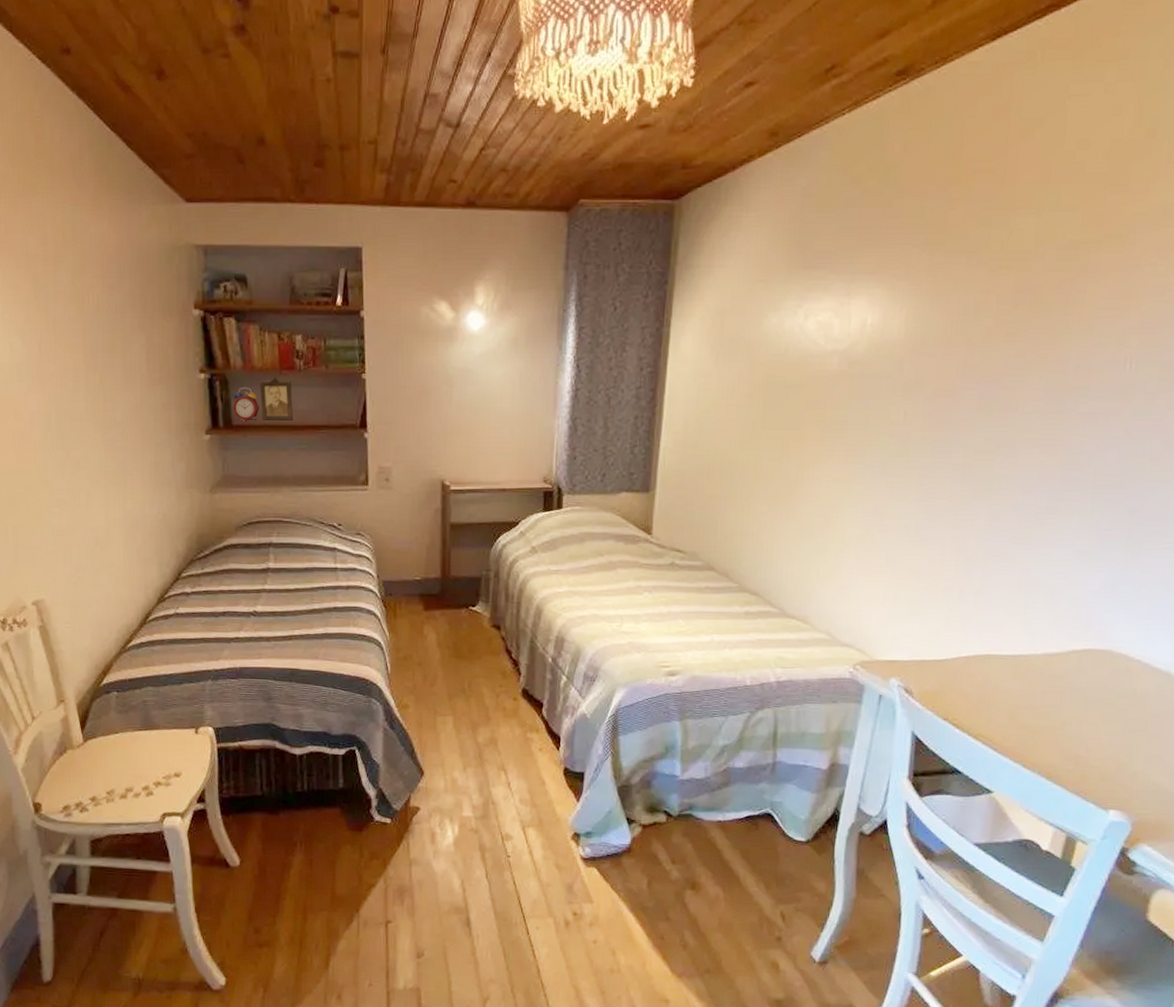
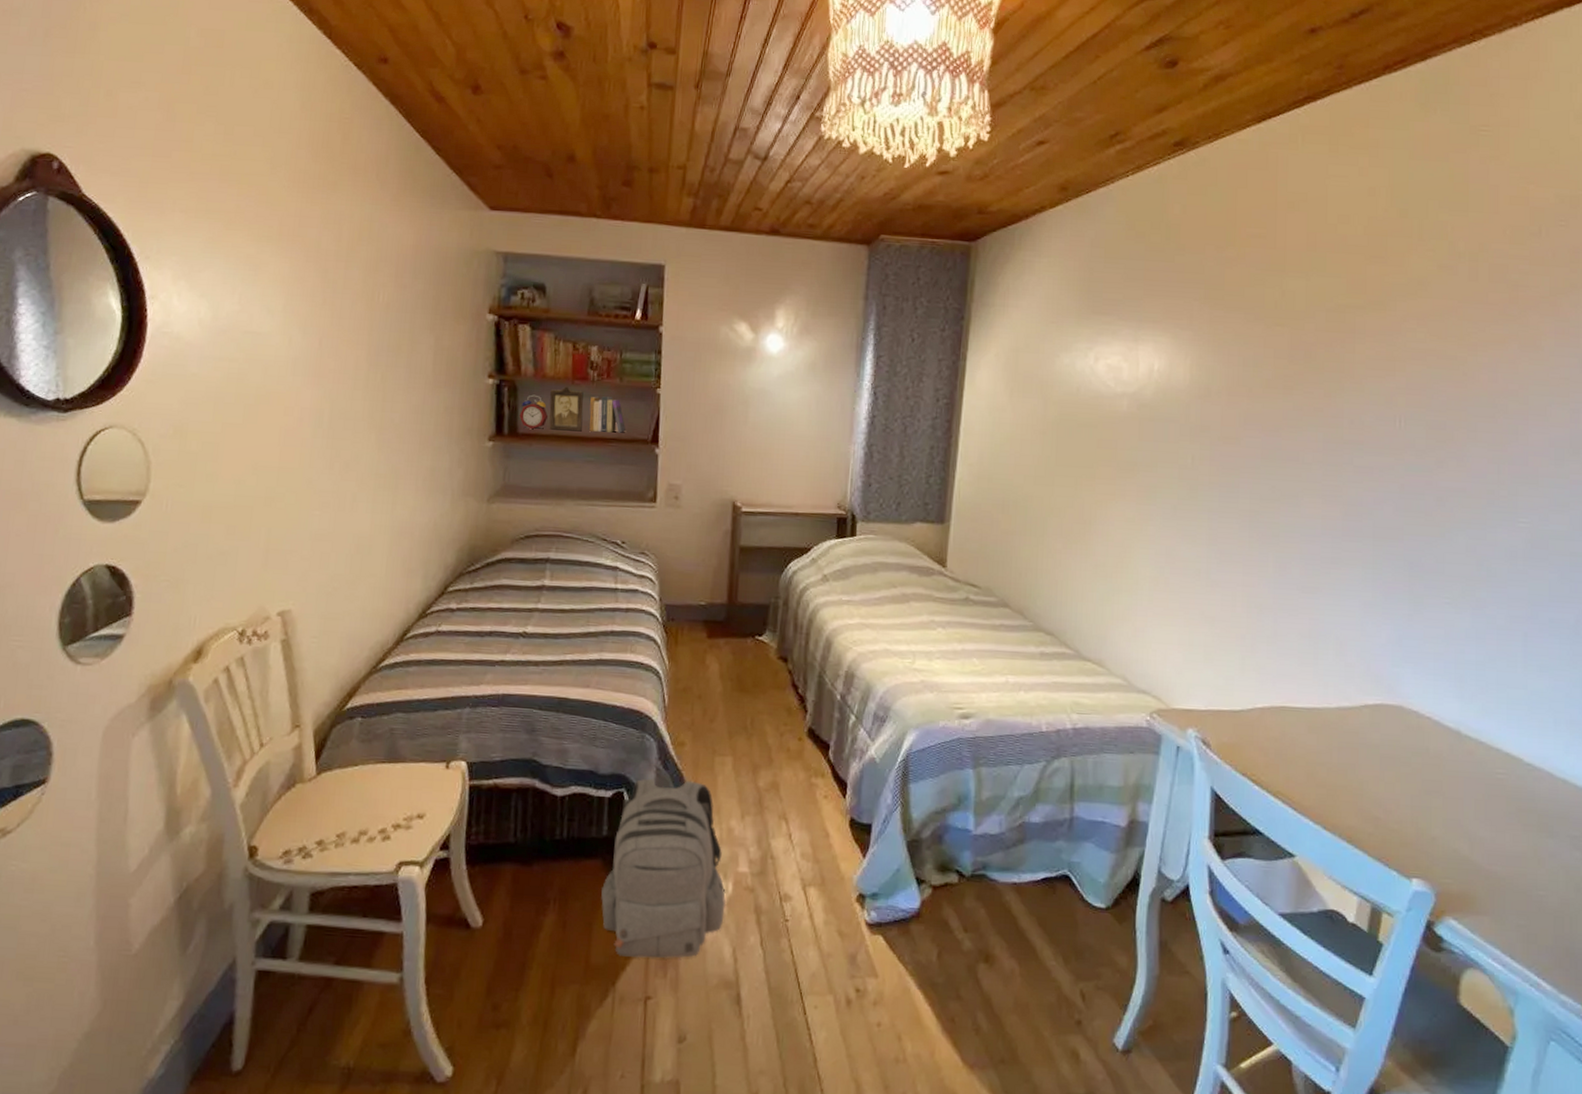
books: none [299,385,334,421] -> present [589,396,625,433]
backpack: none [342,737,453,890] -> present [601,778,726,959]

